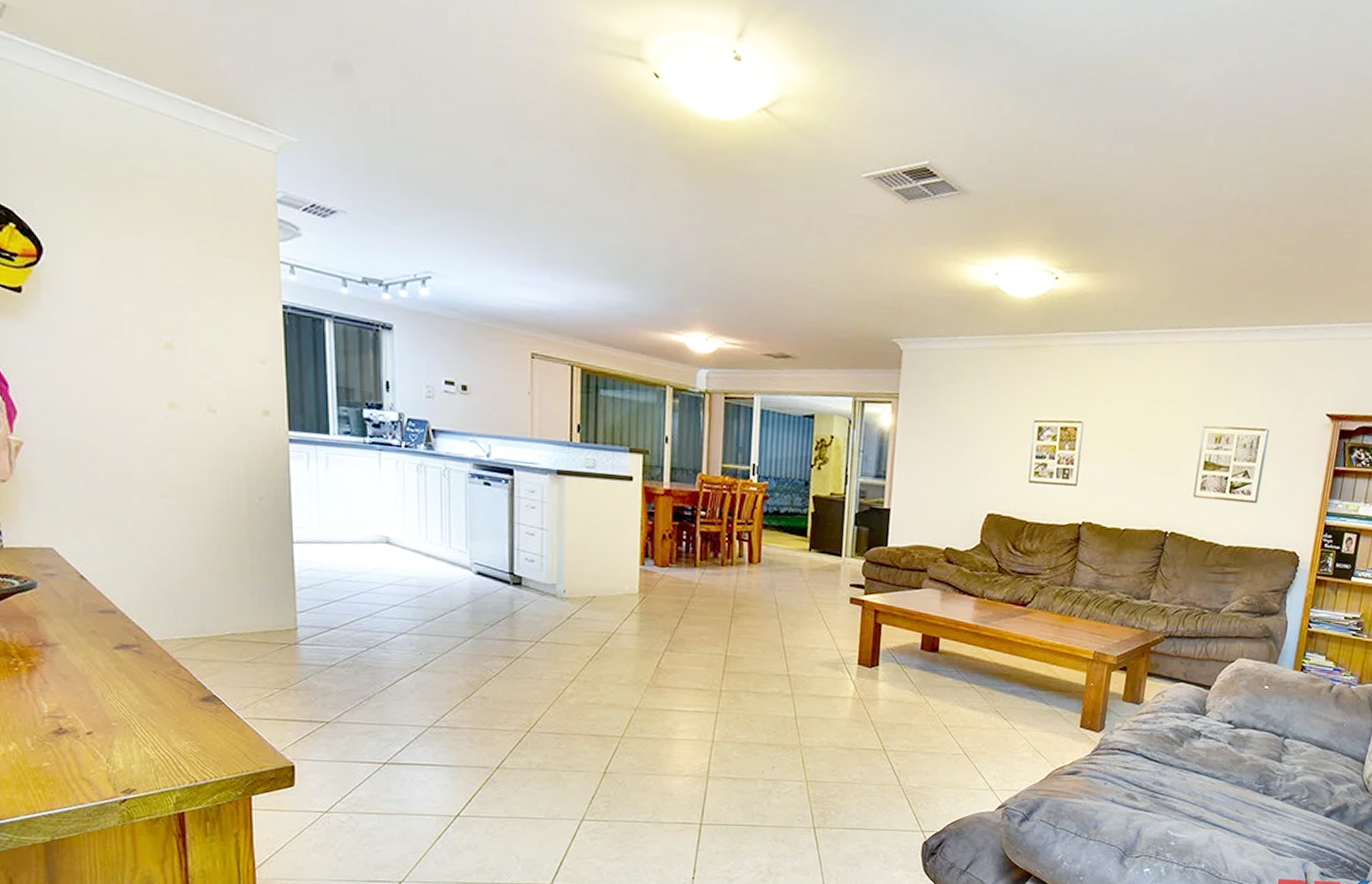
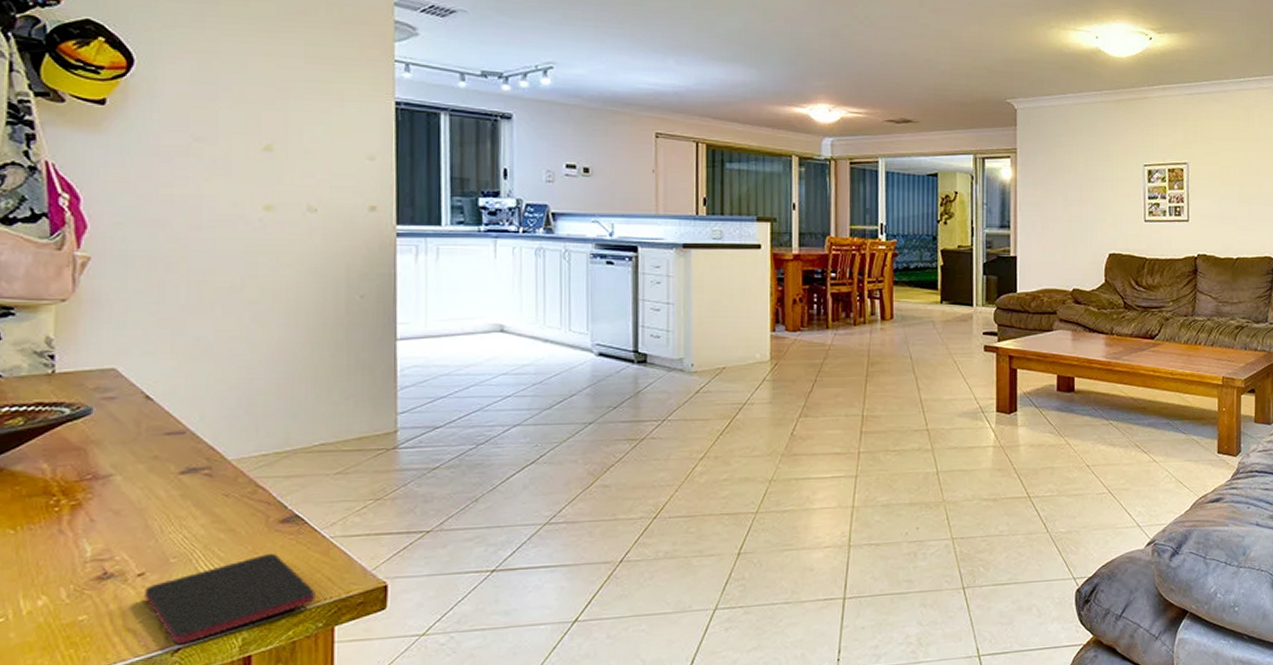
smartphone: none [94,727,234,796] -> present [145,554,315,645]

